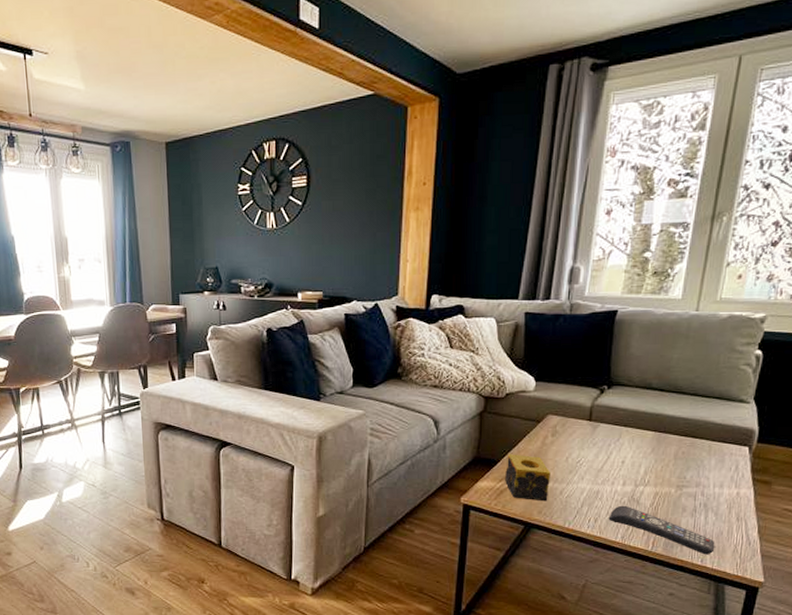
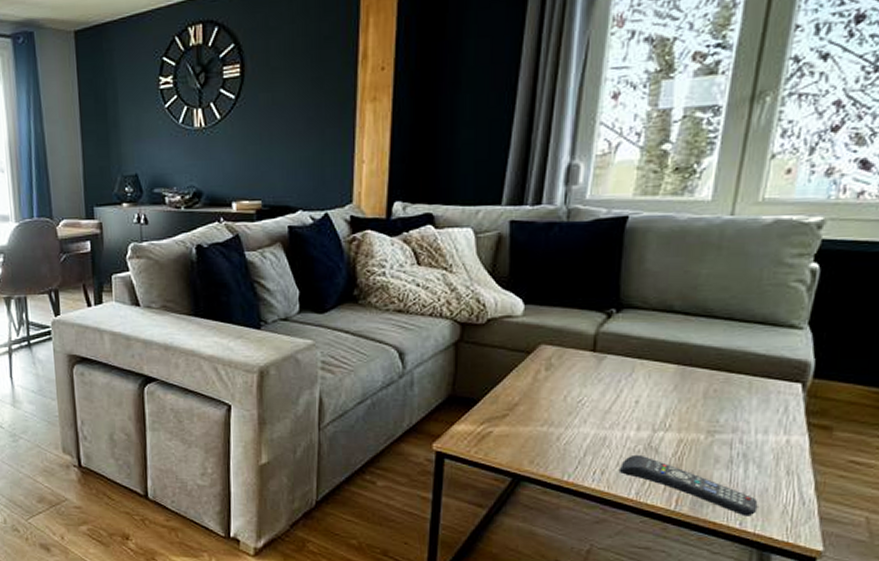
candle: present [504,454,551,502] -> none [486,392,545,449]

